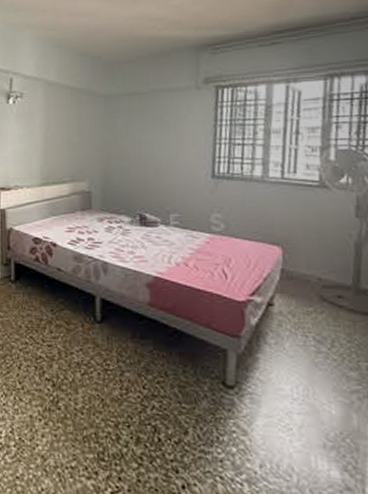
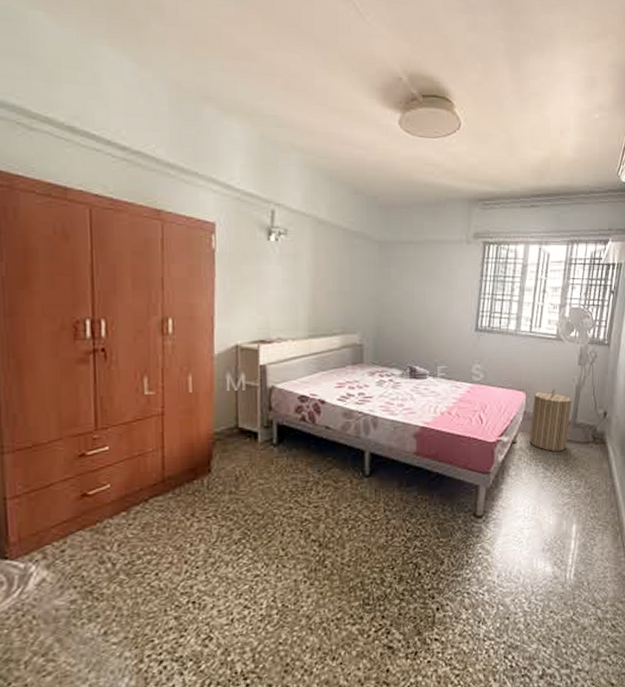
laundry hamper: none [291,245,351,322] -> present [529,389,572,452]

